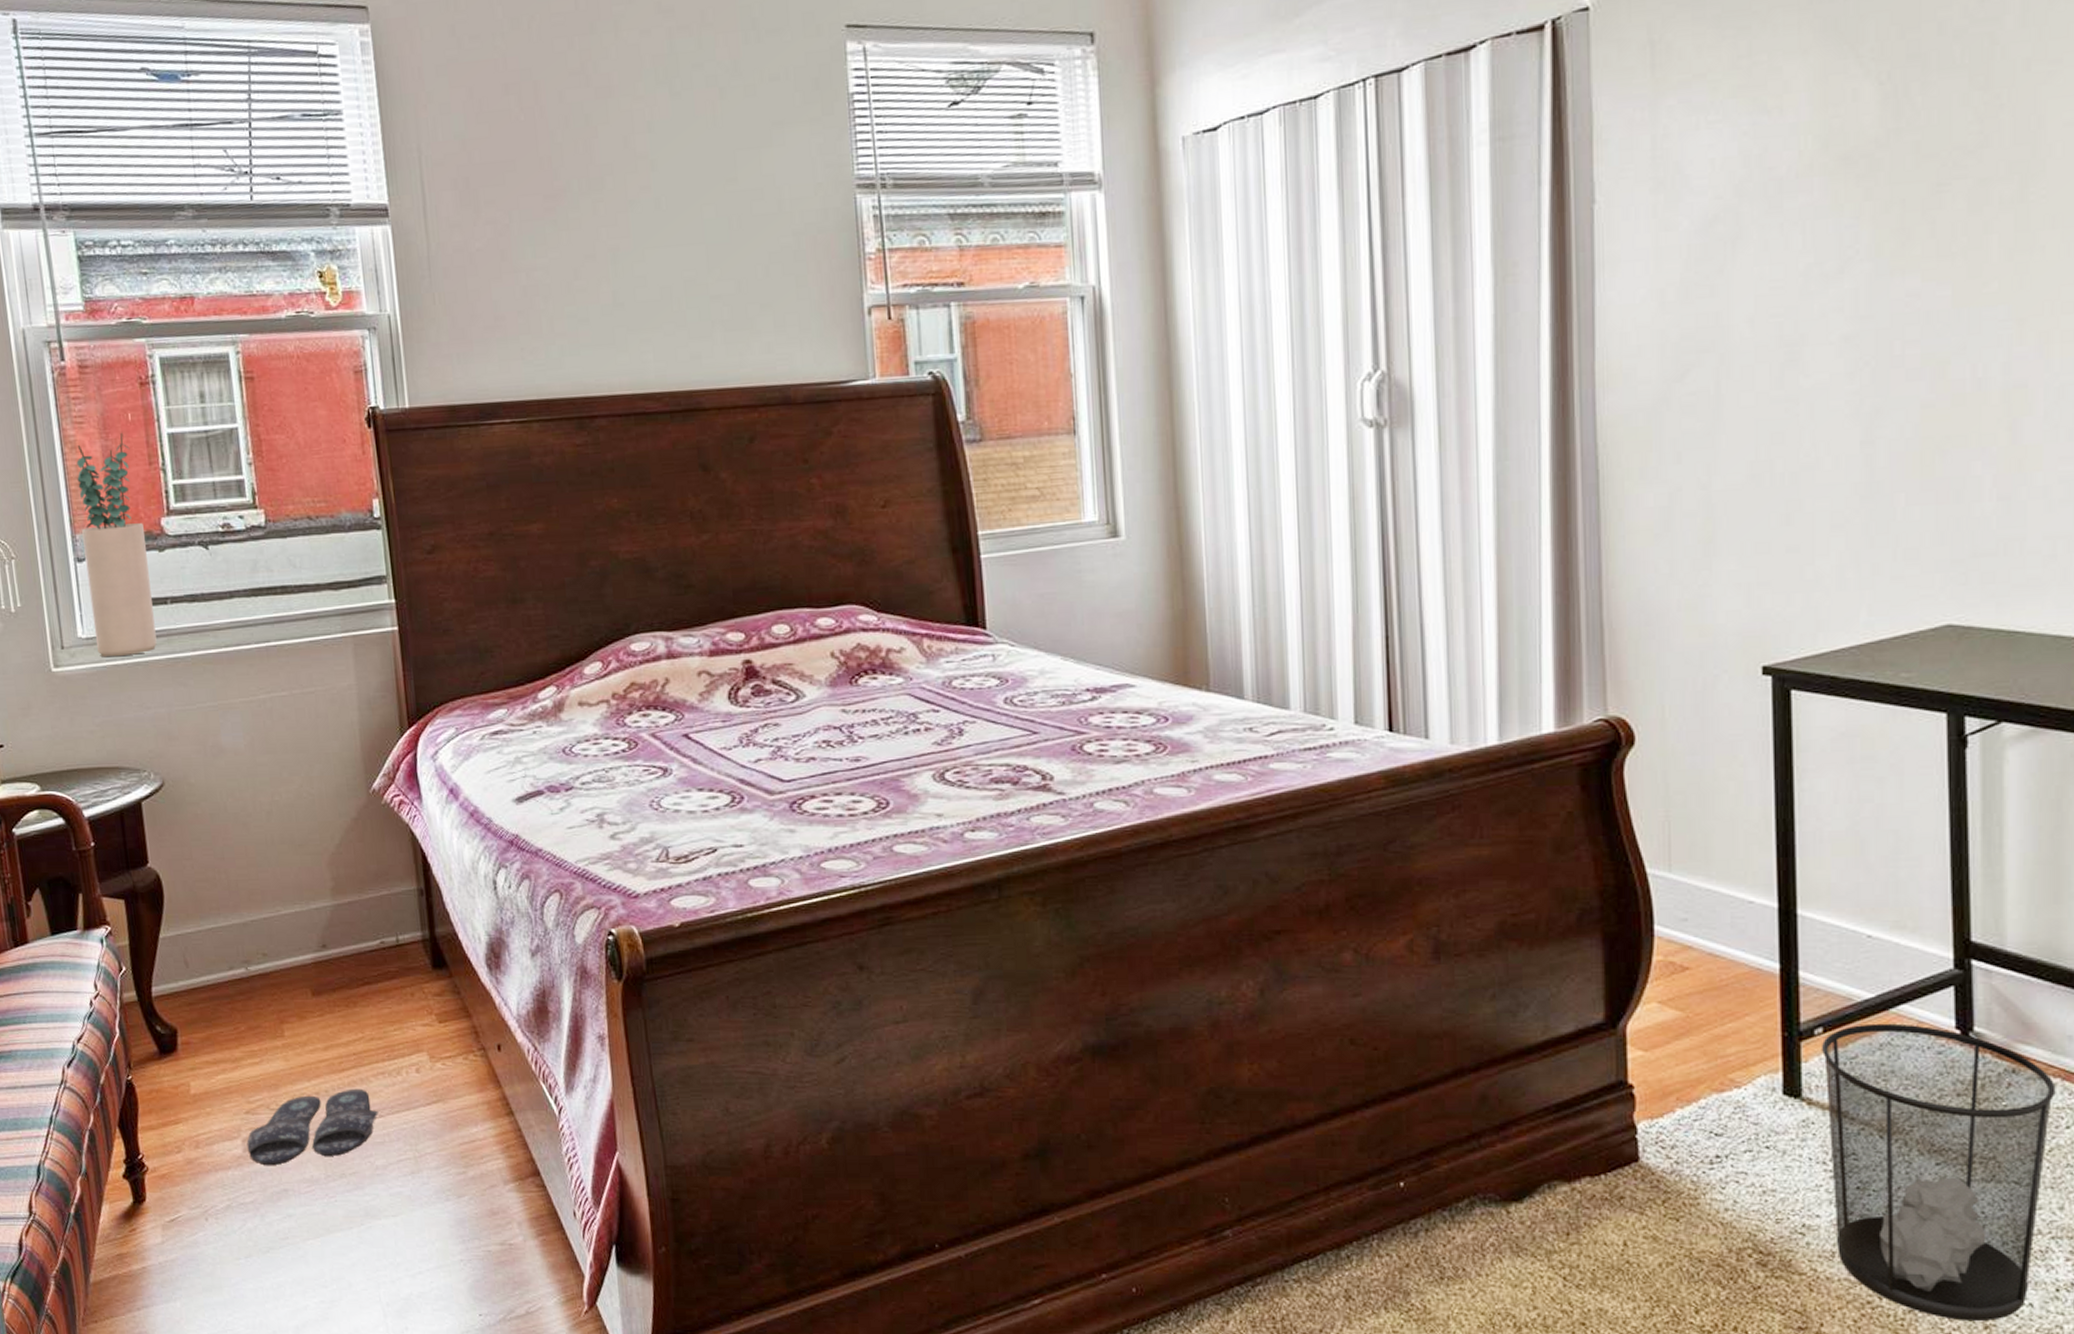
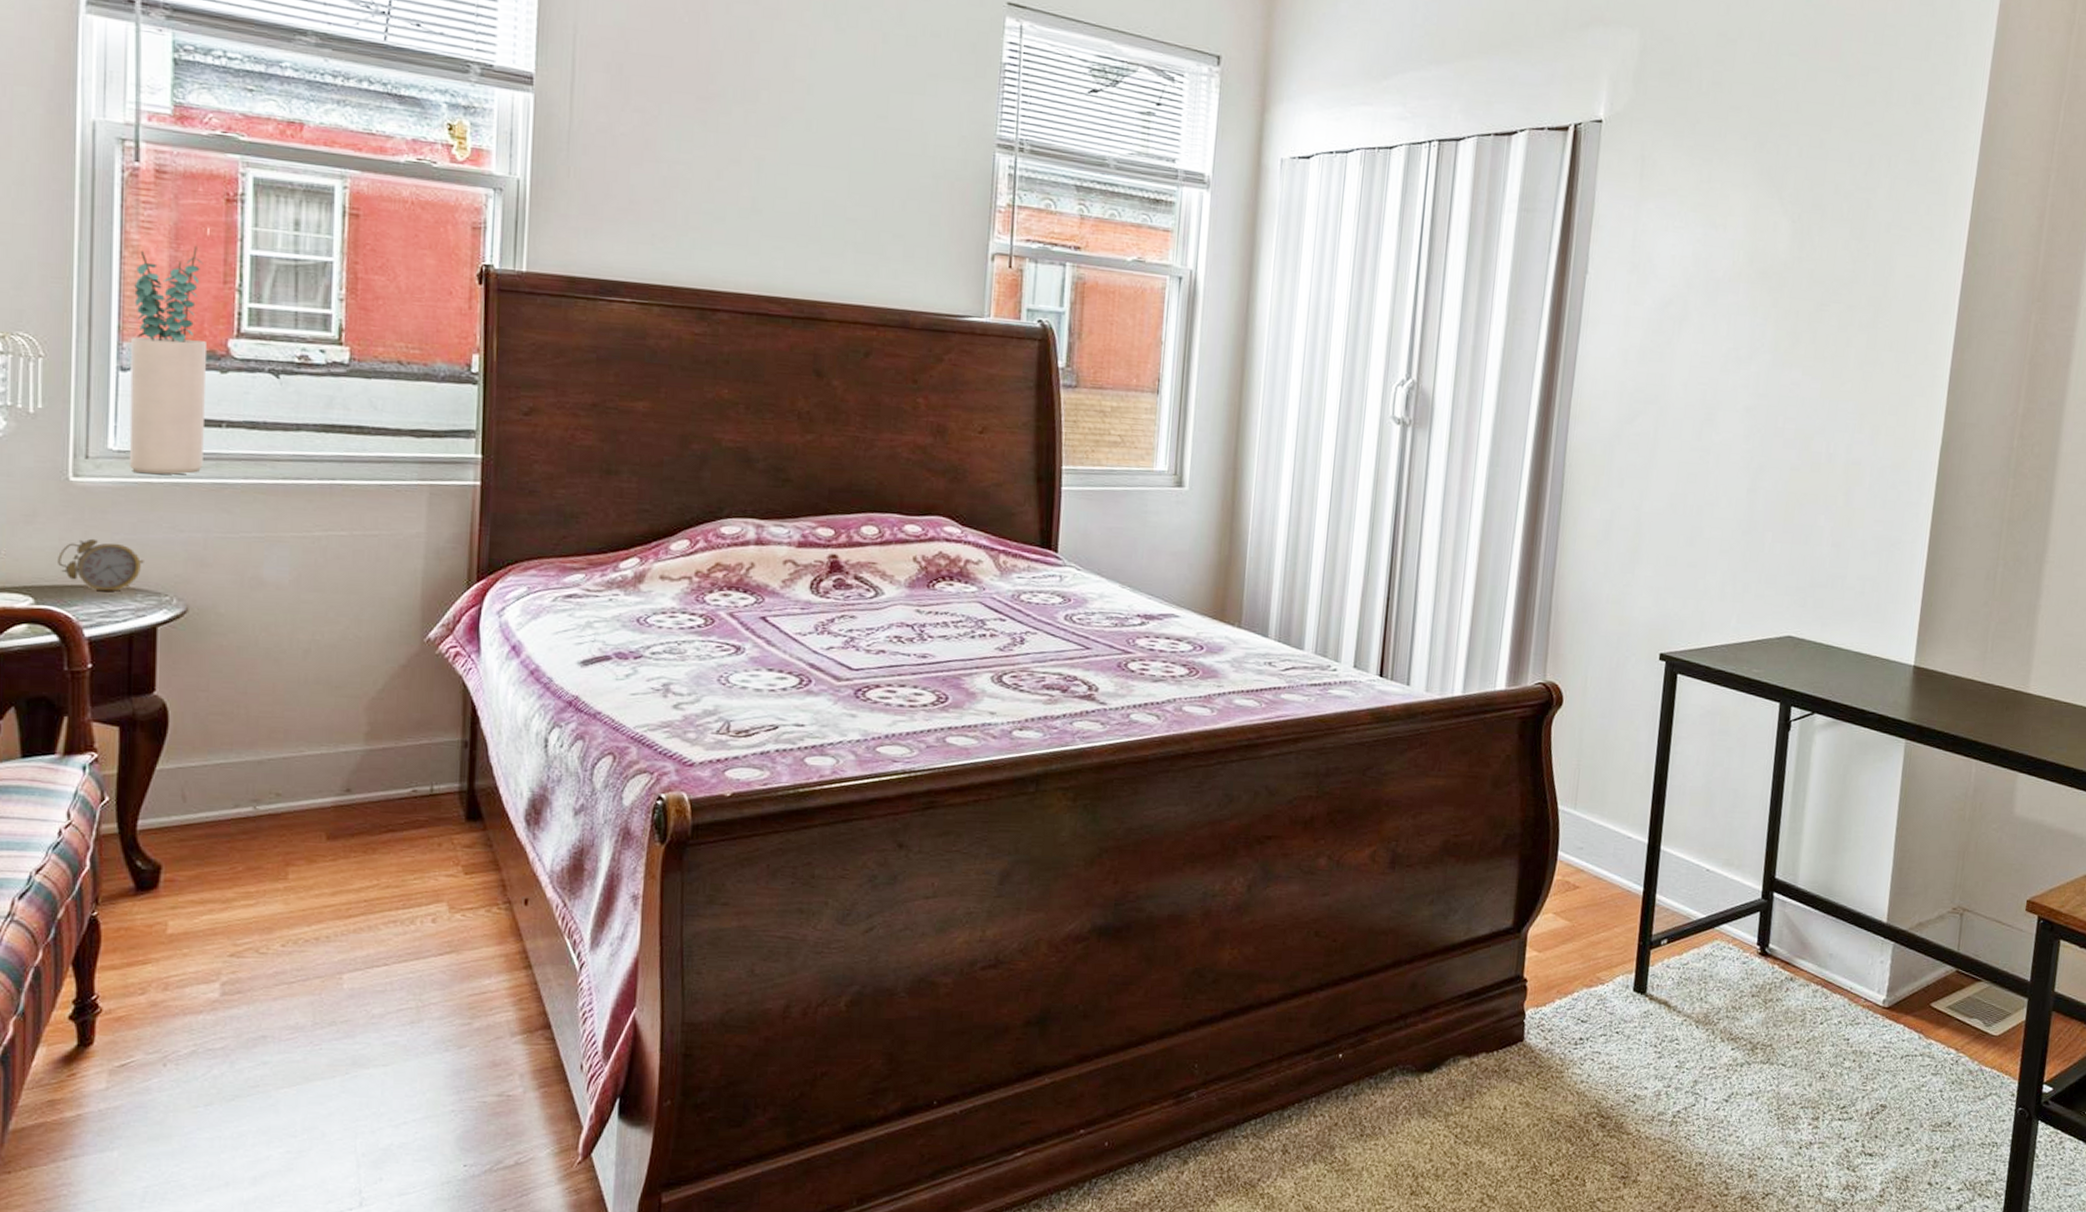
alarm clock: none [52,724,122,774] -> present [56,538,144,592]
slippers: present [247,1088,380,1165] -> none [225,935,385,1010]
waste bin: present [1821,1023,2056,1321] -> none [1656,938,1818,1171]

